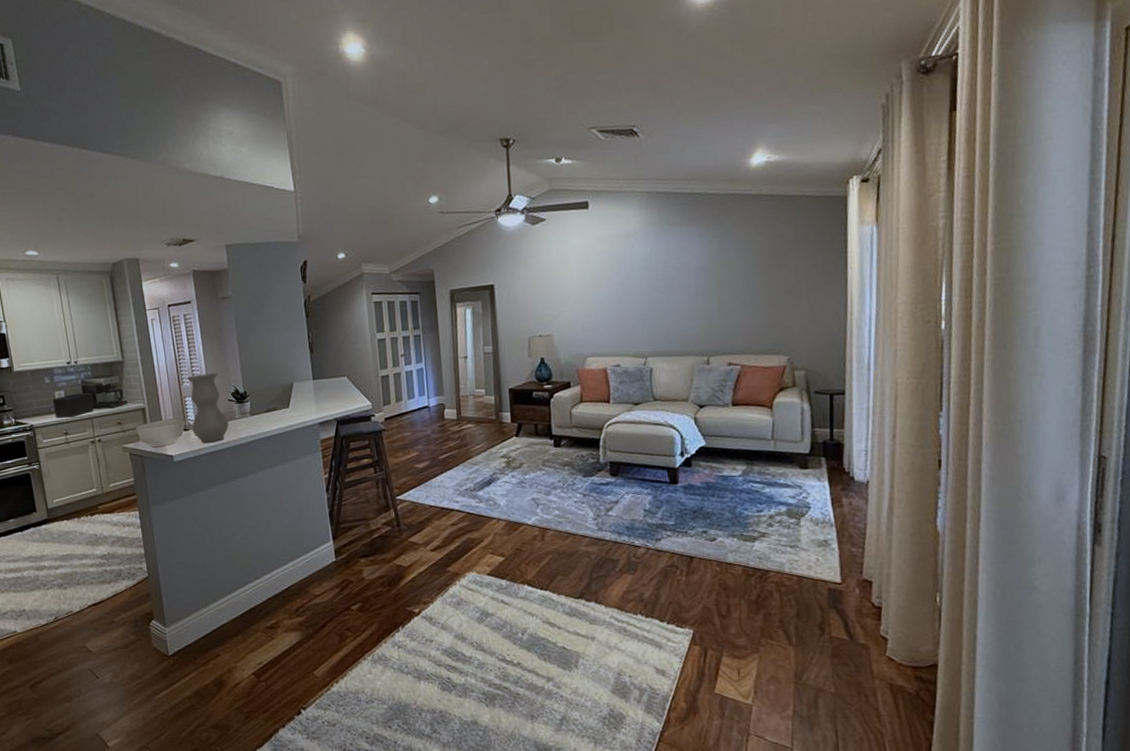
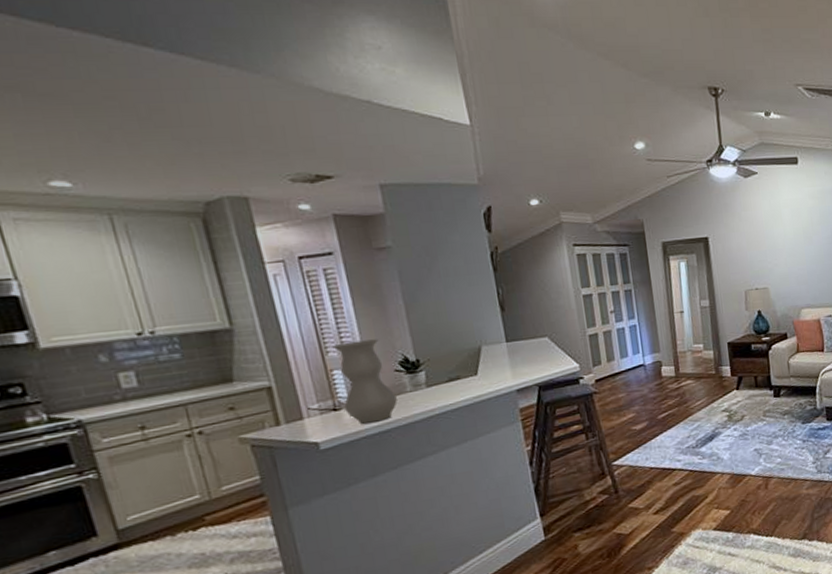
toaster: present [52,393,94,418] -> none [114,372,188,409]
coffee maker: present [80,374,128,410] -> none [161,346,244,393]
bowl: present [136,418,184,448] -> none [258,395,334,435]

